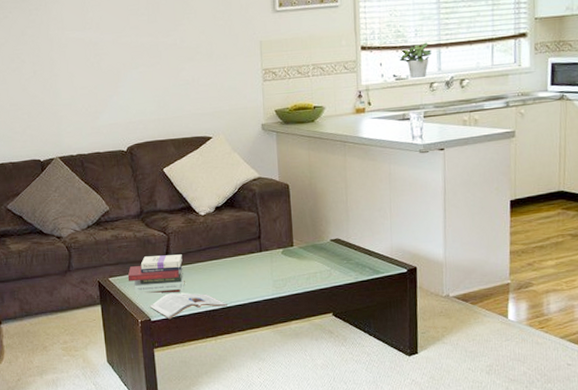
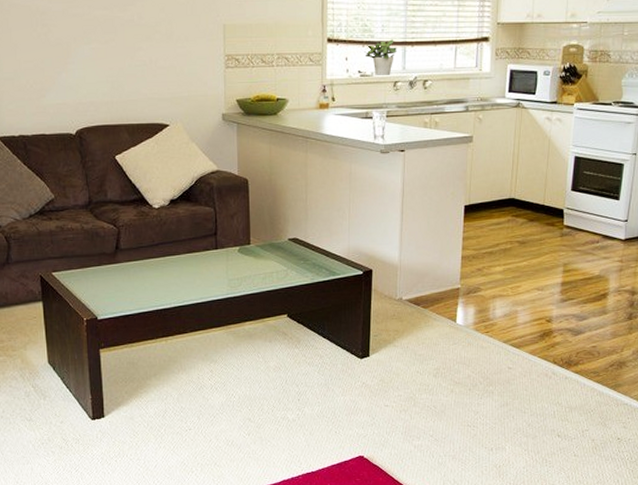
books: present [127,254,185,294] -> none [73,249,135,290]
magazine: present [150,293,227,320] -> none [97,290,180,318]

